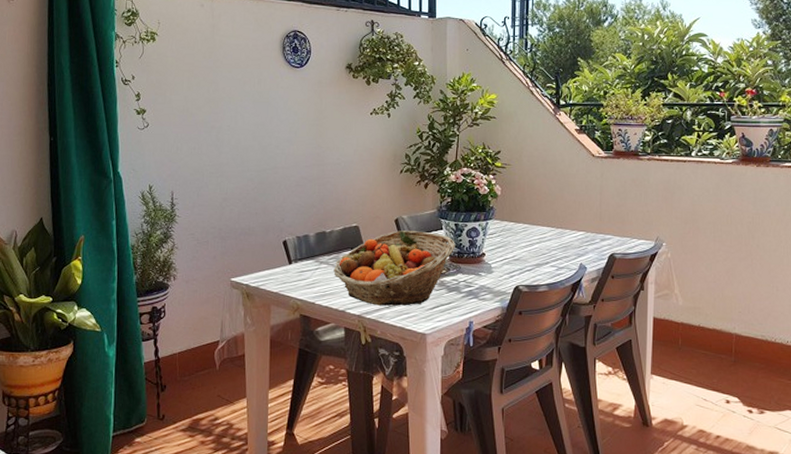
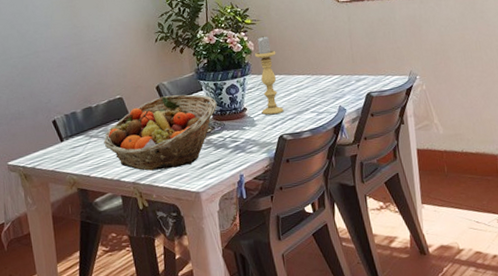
candle holder: none [500,181,523,264] -> present [255,36,284,115]

